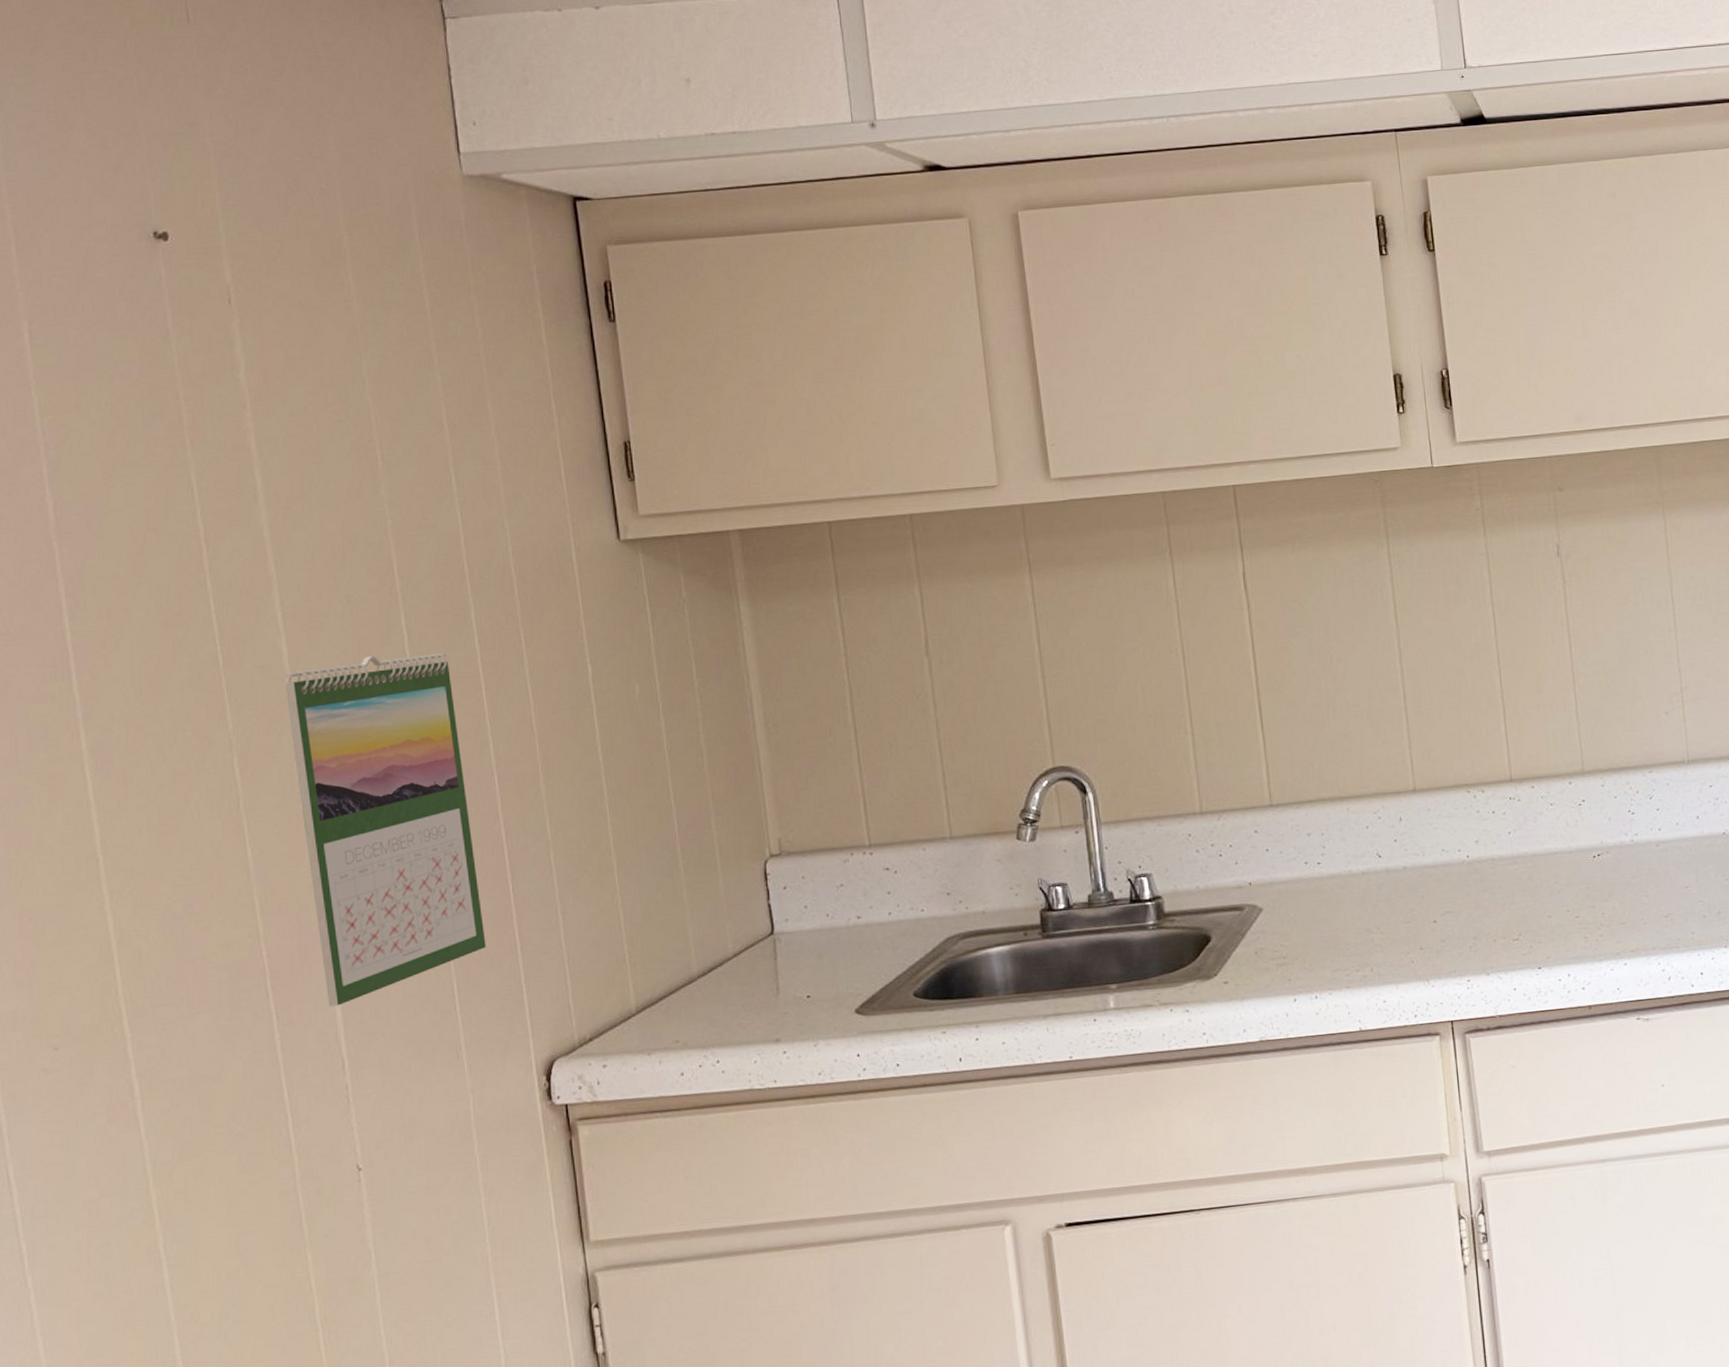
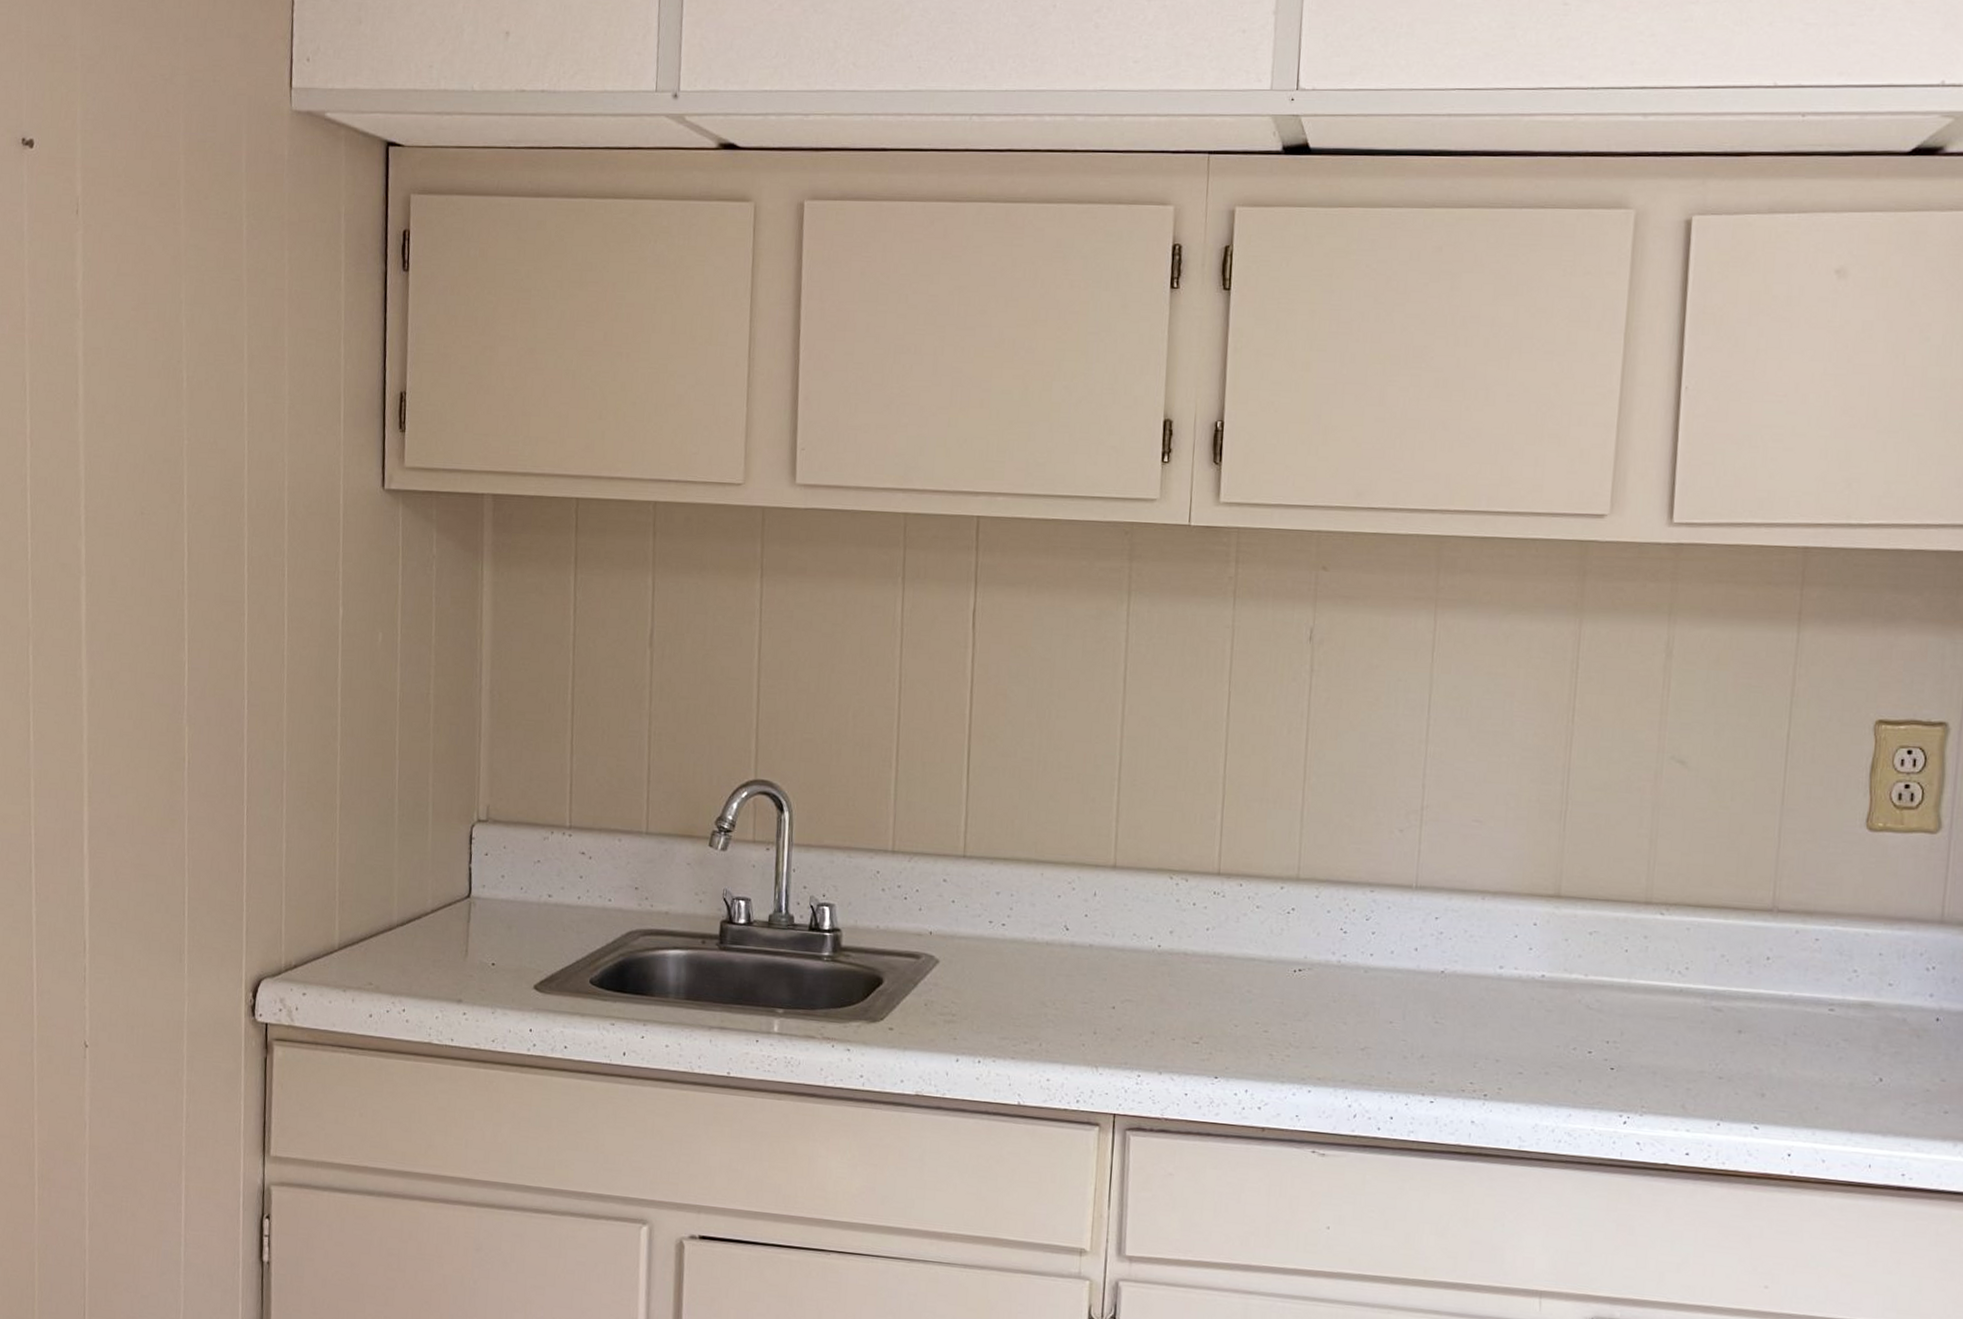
calendar: present [285,652,486,1007] -> none [79,568,220,892]

